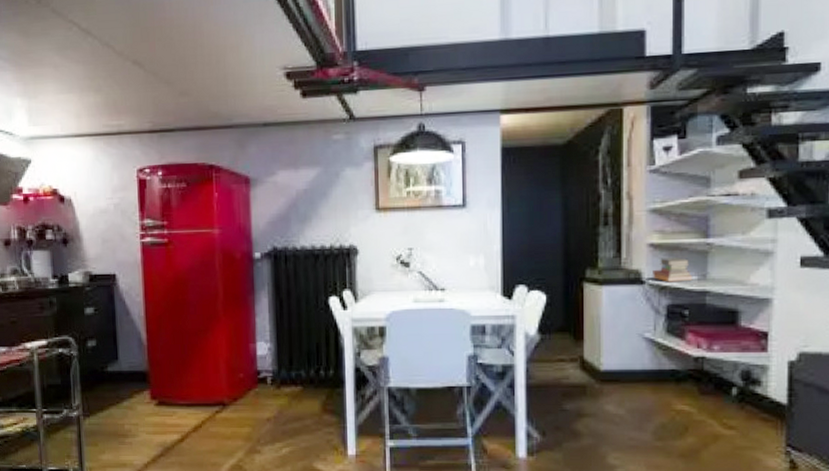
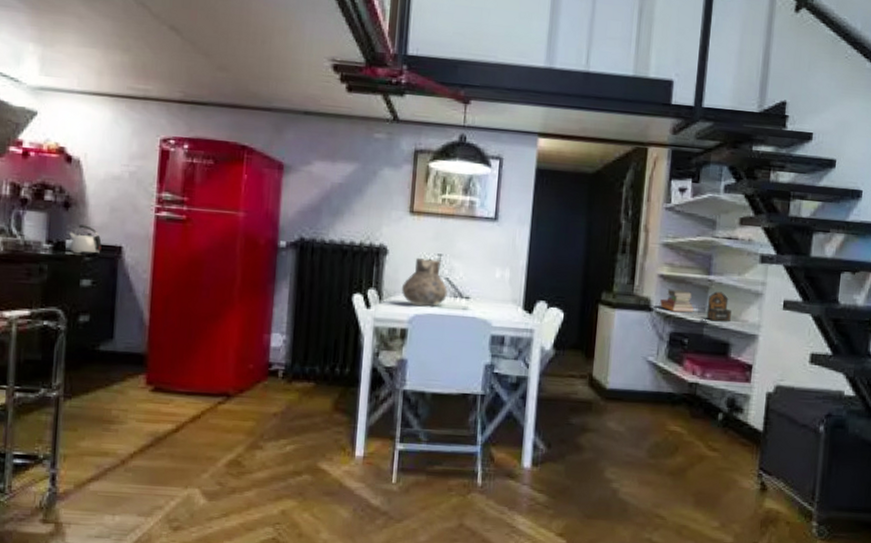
kettle: none [70,258,99,285] -> present [69,224,102,254]
vase: none [375,253,423,303] -> present [401,257,449,307]
decorative box: none [708,255,737,288] -> present [706,291,731,322]

